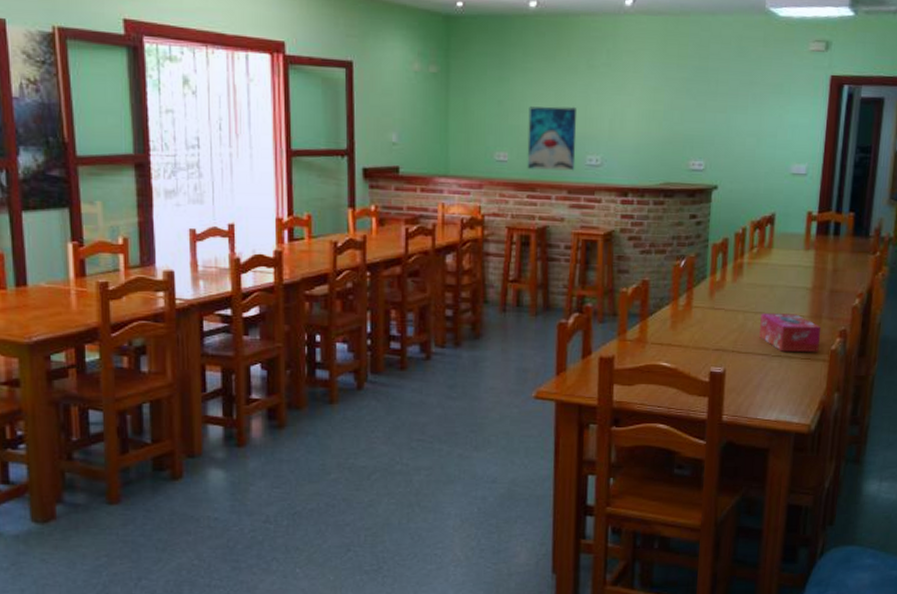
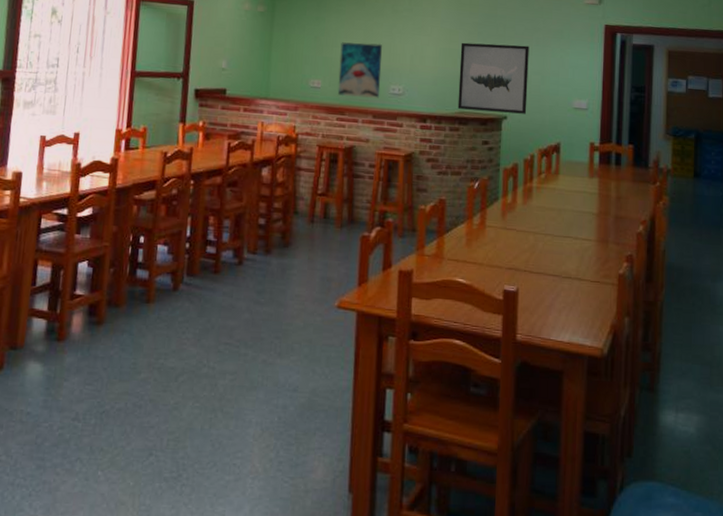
wall art: none [662,102,745,183] -> present [457,42,529,114]
tissue box: present [759,313,822,352] -> none [550,235,609,276]

